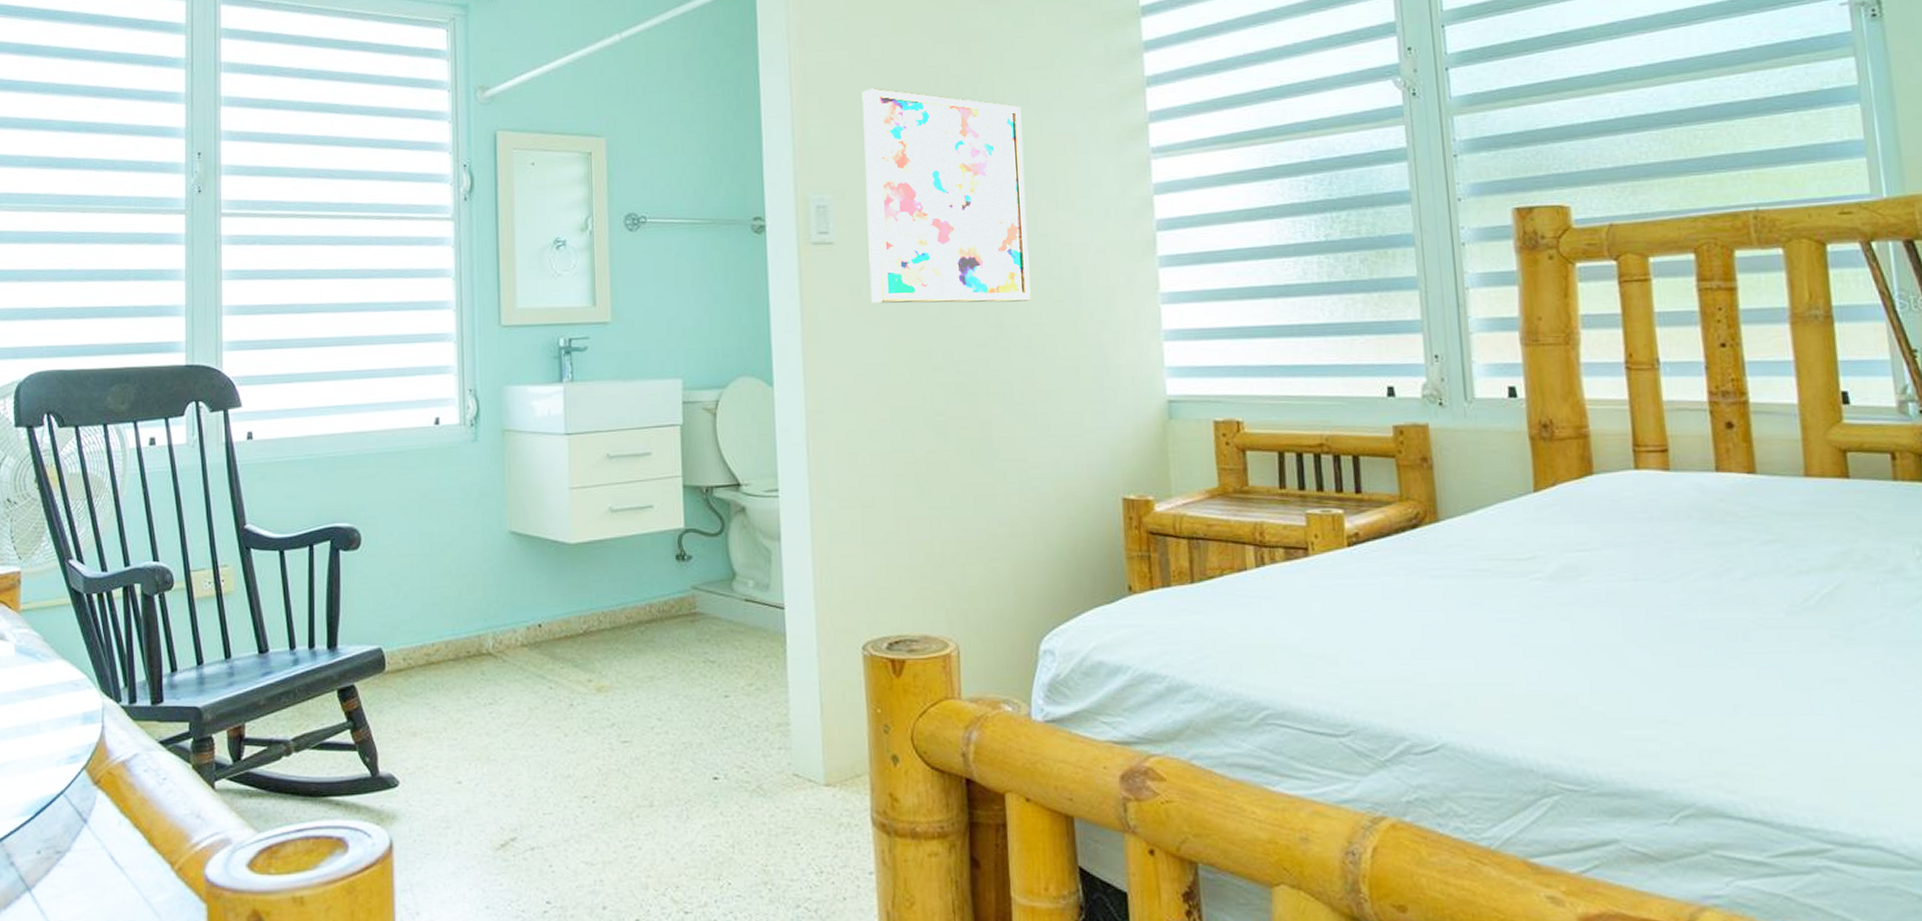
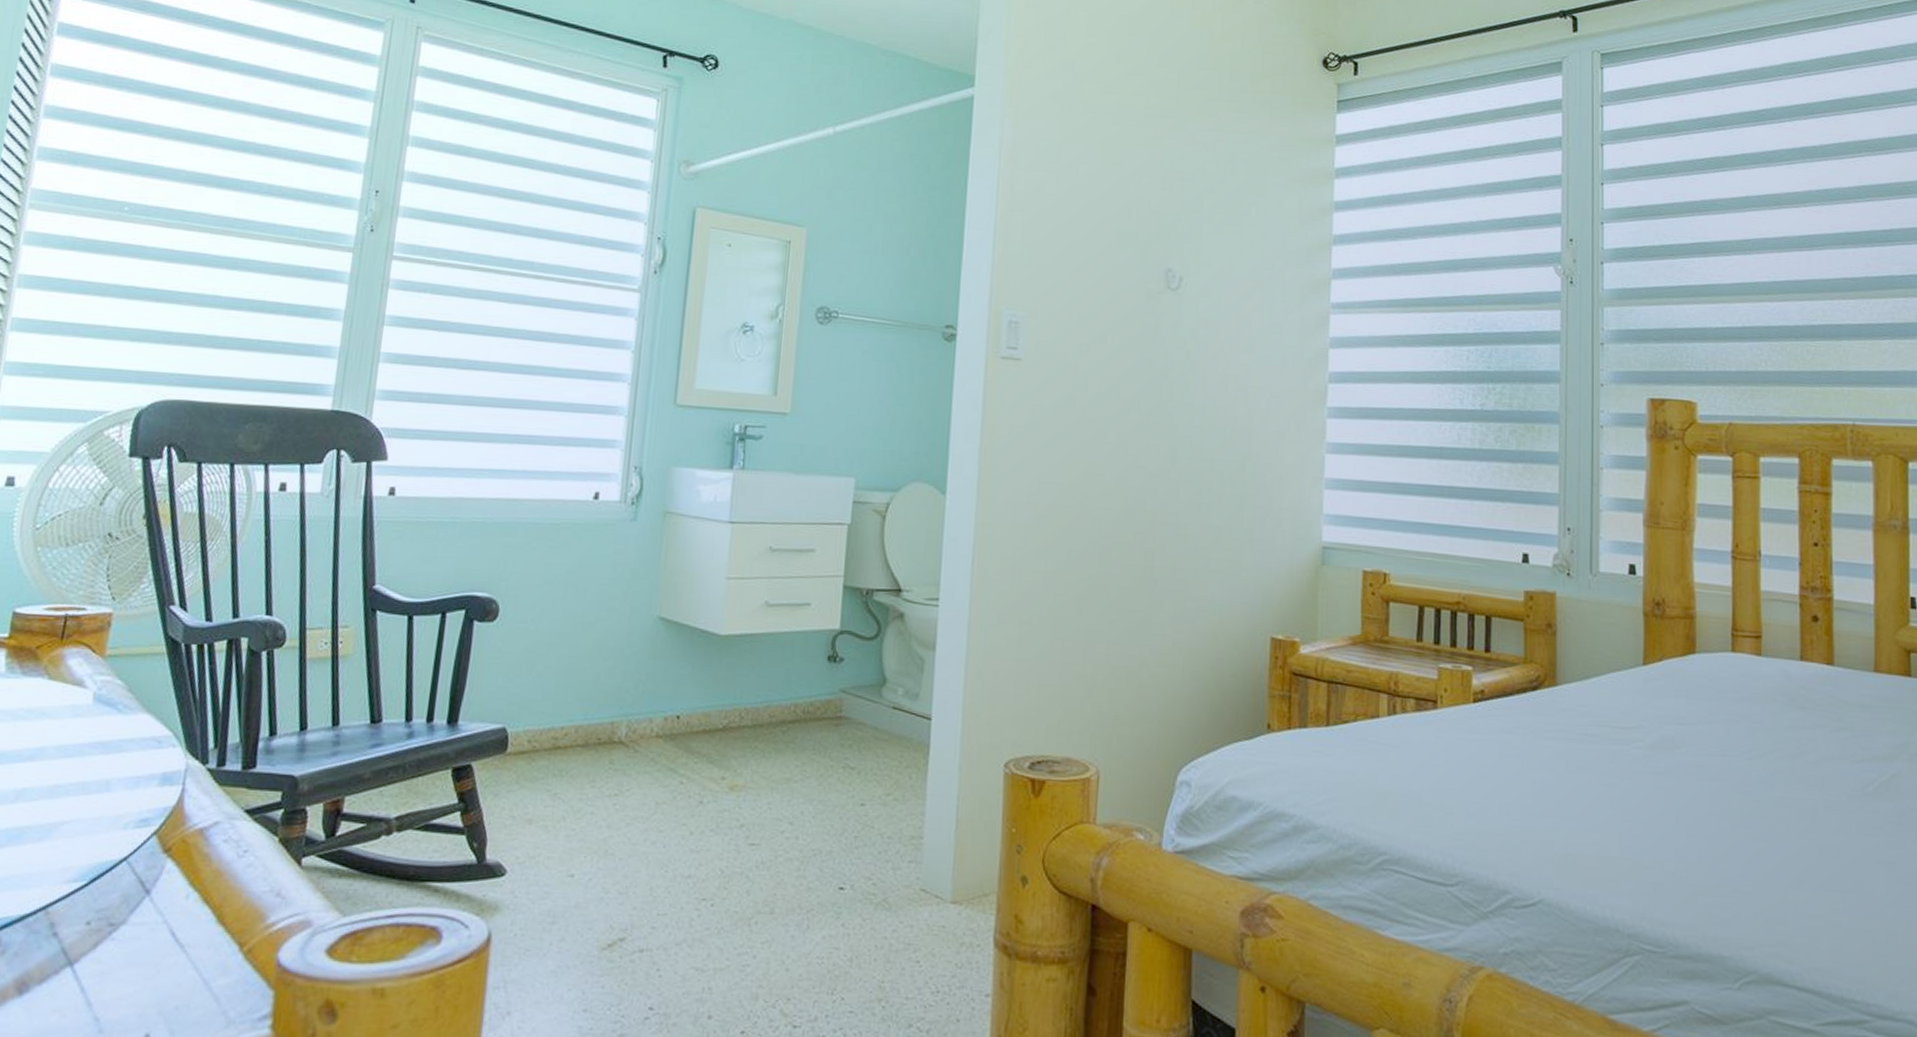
wall art: present [862,88,1031,304] -> none [1052,213,1215,437]

